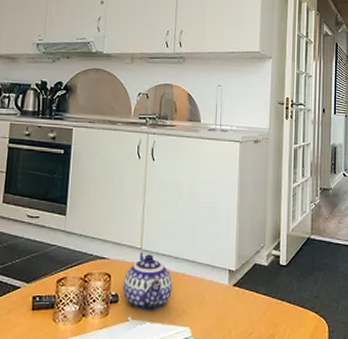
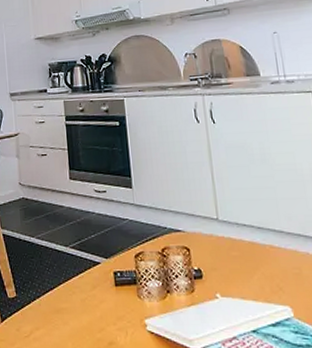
teapot: present [123,251,173,311] -> none [204,222,262,287]

